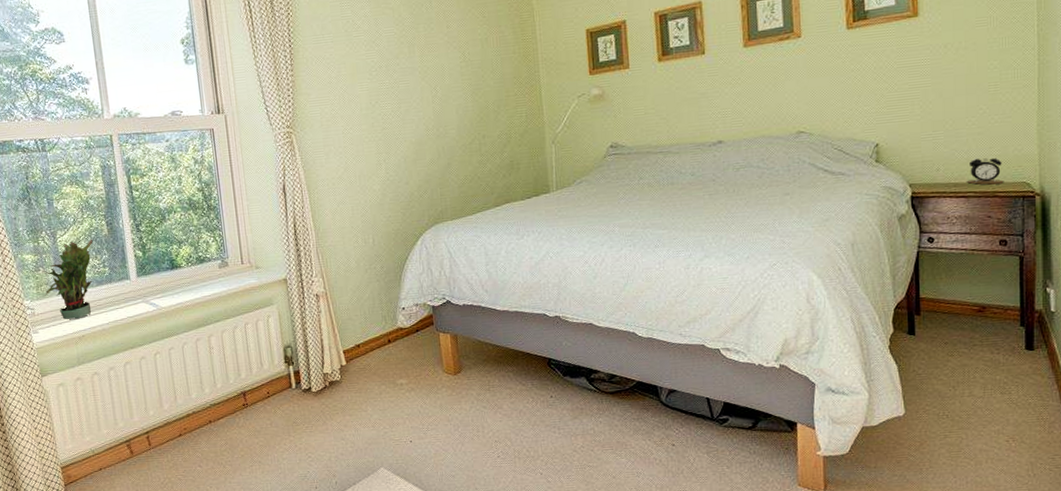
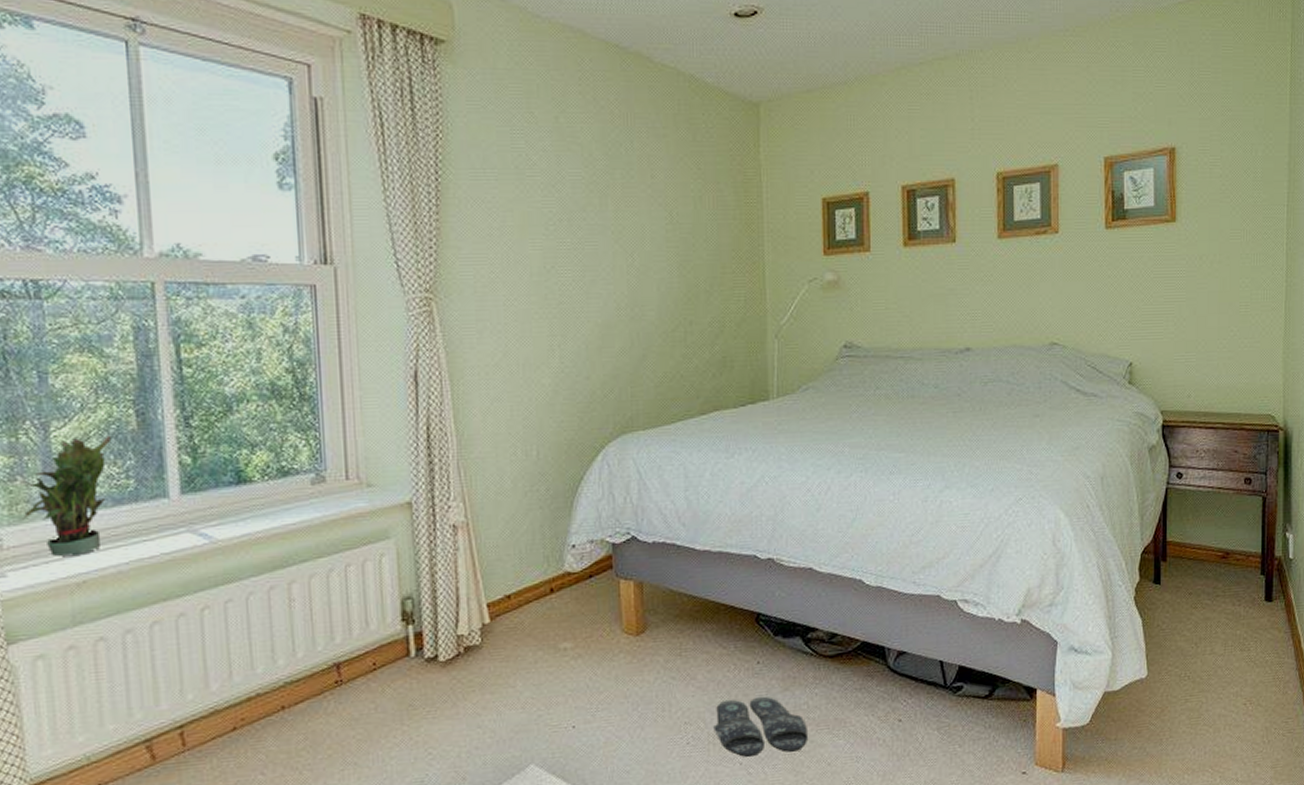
slippers: none [518,422,595,469] -> present [713,696,807,757]
alarm clock: present [967,156,1004,185] -> none [1216,383,1251,416]

